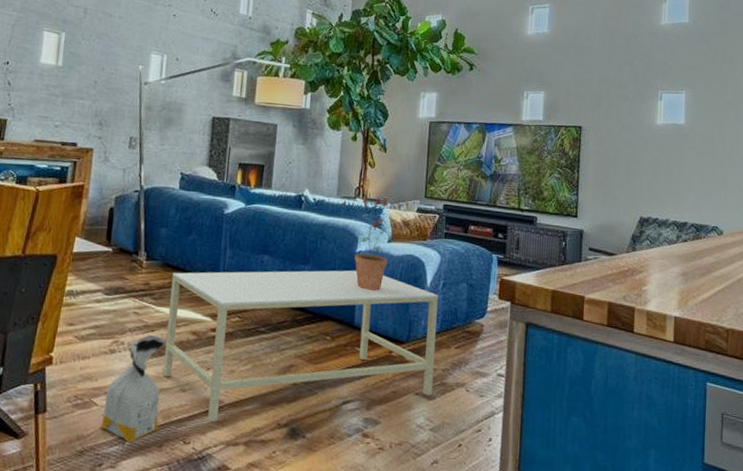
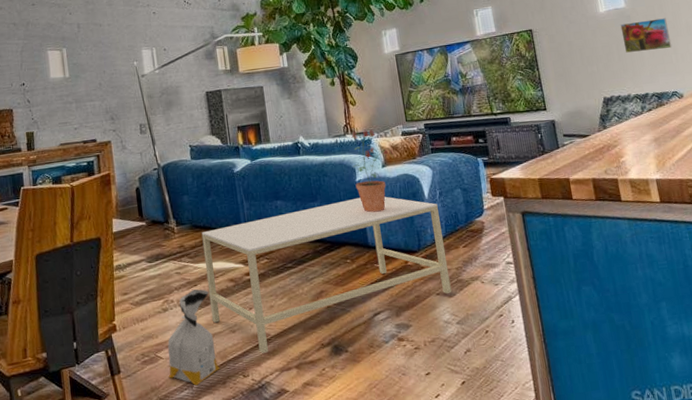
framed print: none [673,142,724,179] -> present [620,18,673,53]

